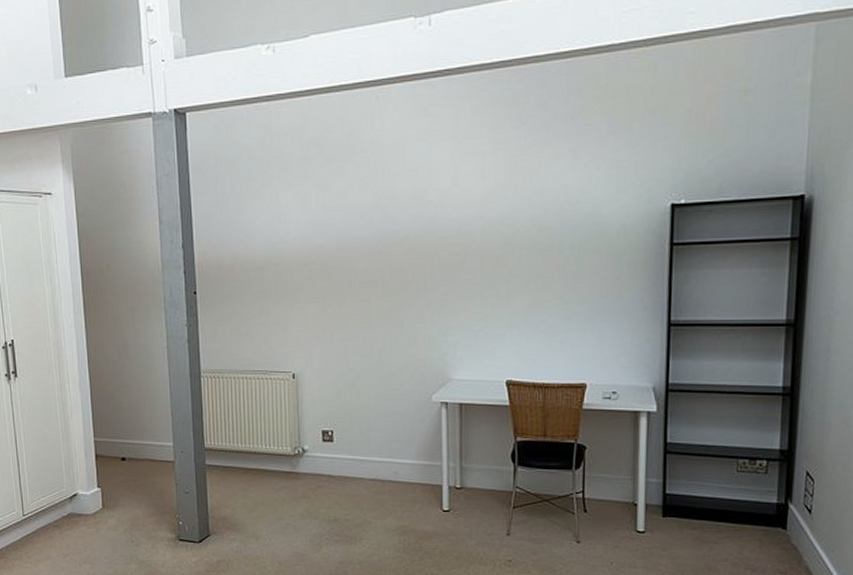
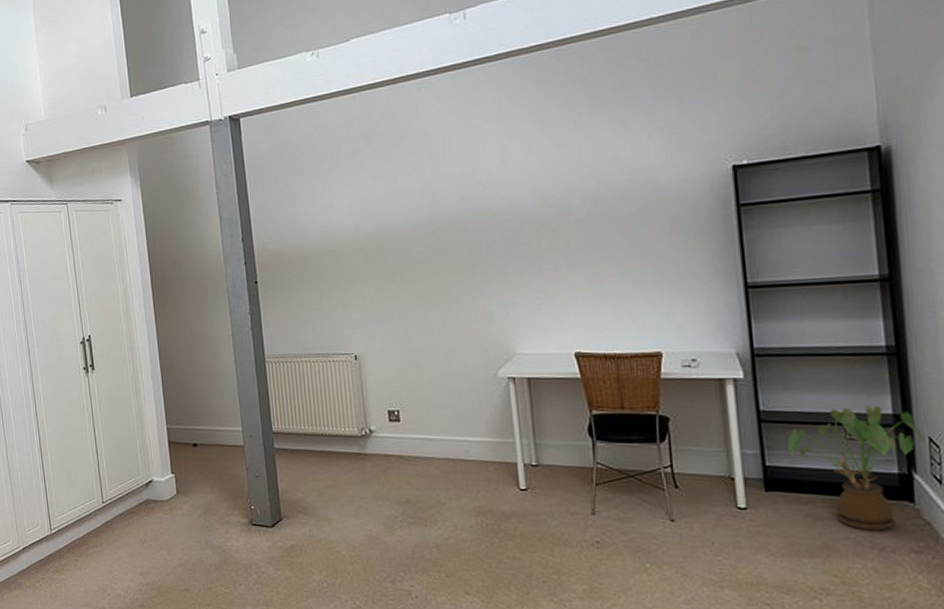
house plant: none [687,440,803,554] -> present [788,405,925,531]

